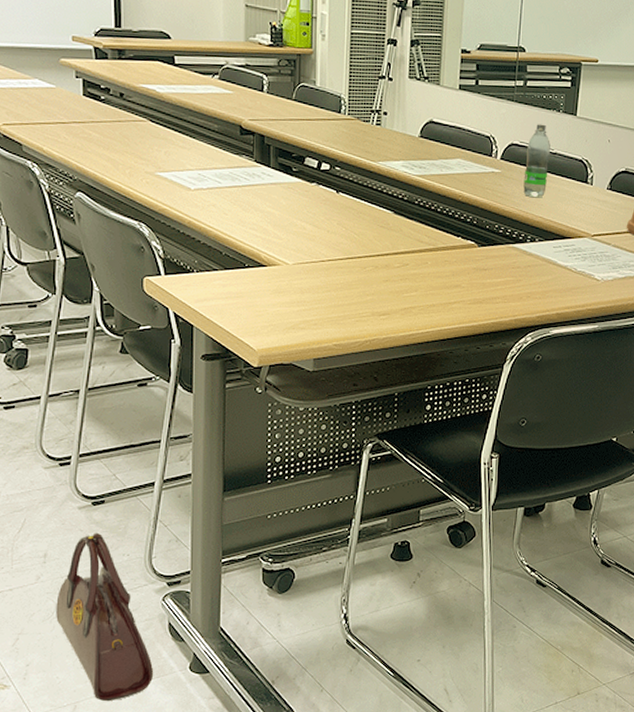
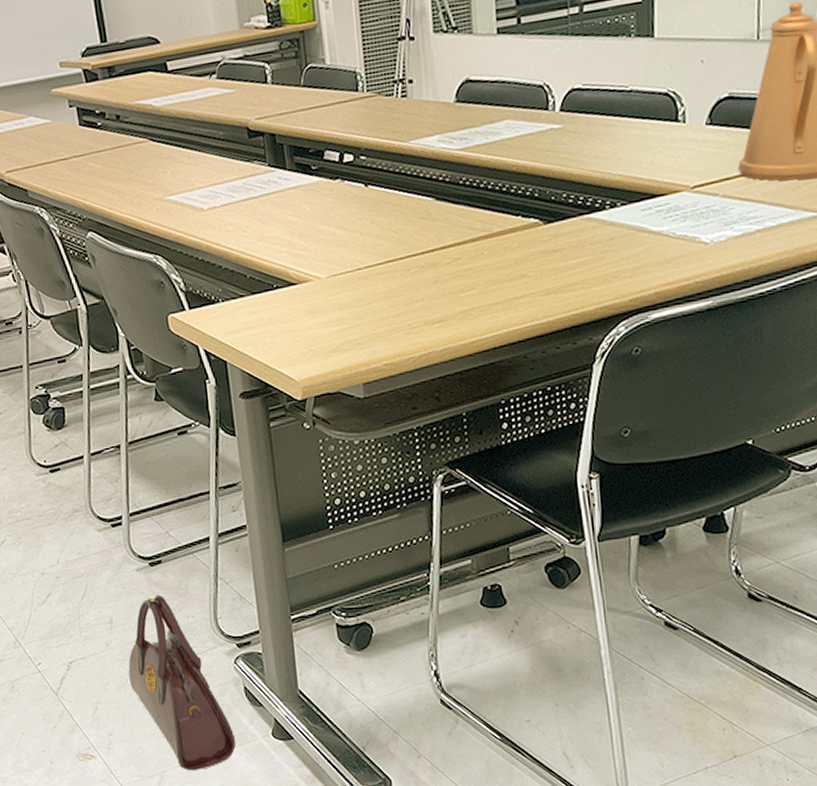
bottle: present [523,124,550,198] -> none [592,56,625,152]

